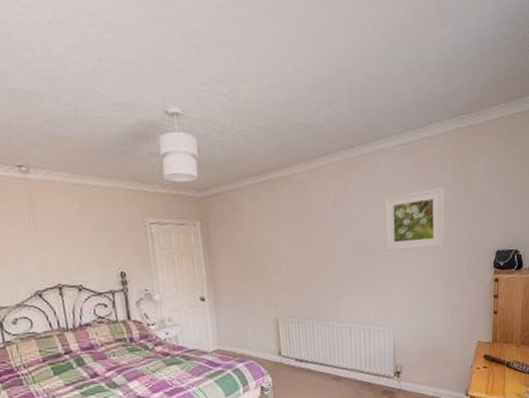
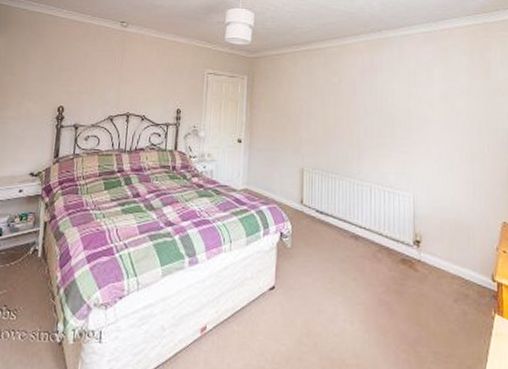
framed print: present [384,187,445,251] -> none [407,70,464,123]

